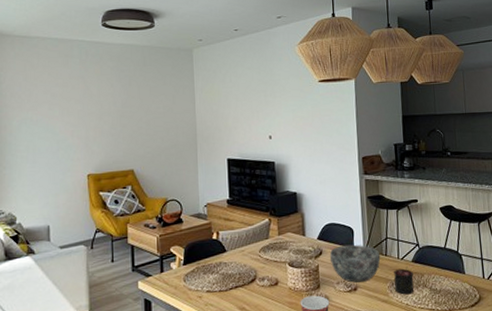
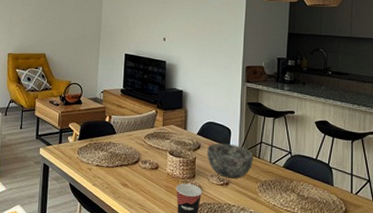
candle: present [394,267,414,295] -> none [264,171,283,197]

